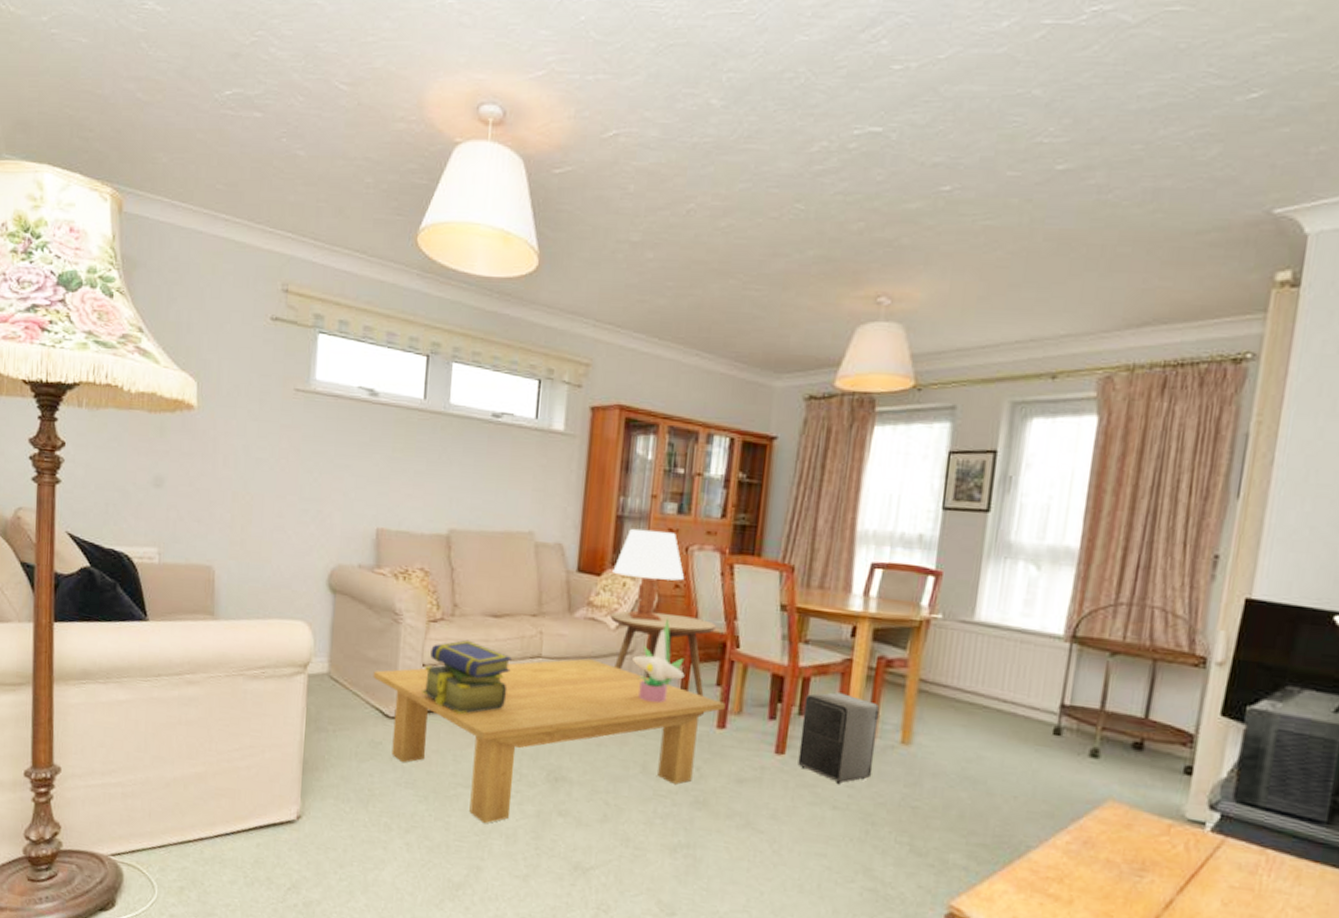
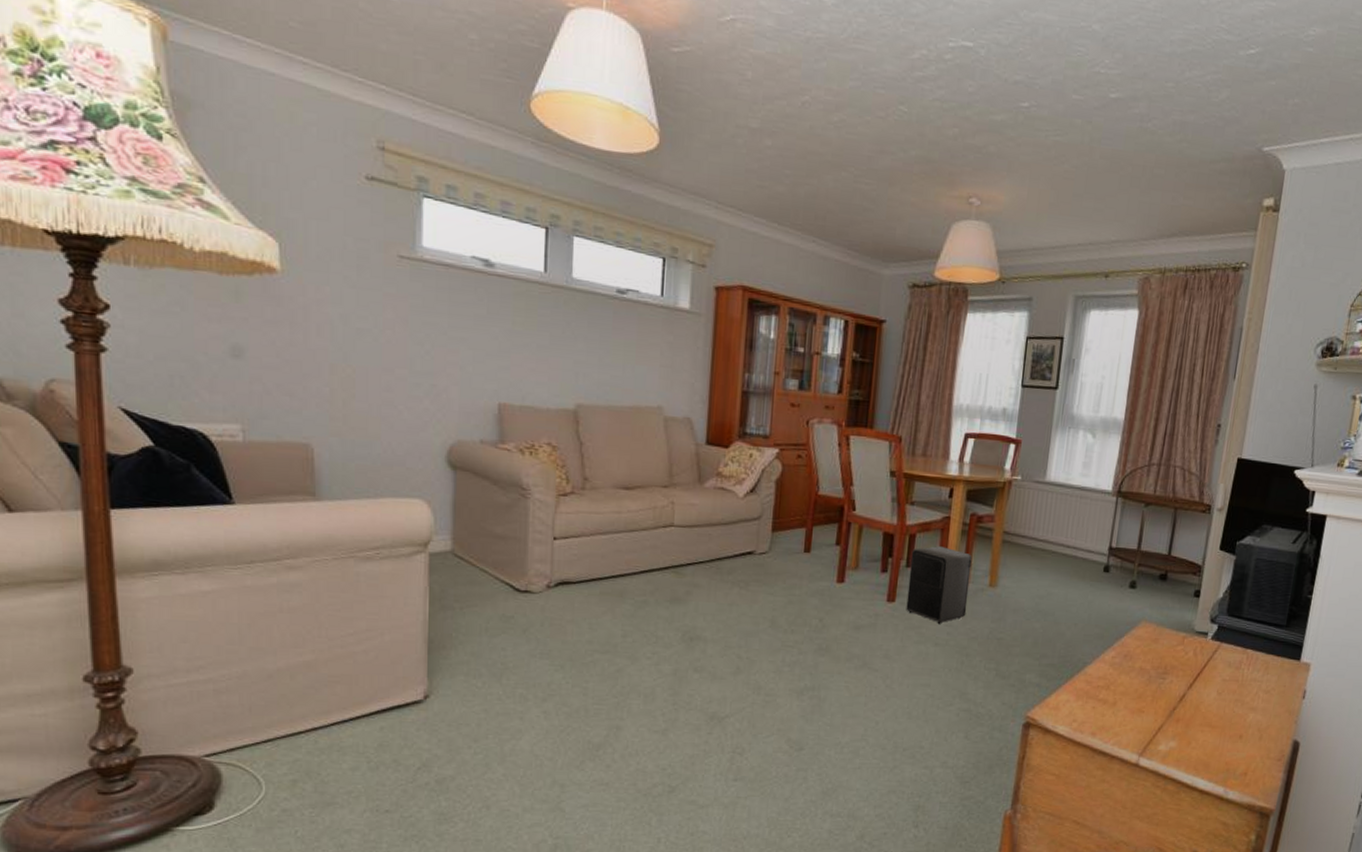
coffee table: present [373,658,725,823] -> none [501,525,844,685]
stack of books: present [422,639,512,715] -> none [554,512,644,585]
side table: present [610,610,716,696] -> none [738,480,835,555]
table lamp: present [613,528,684,622] -> none [740,403,805,489]
potted flower: present [632,618,685,703] -> none [760,485,808,564]

